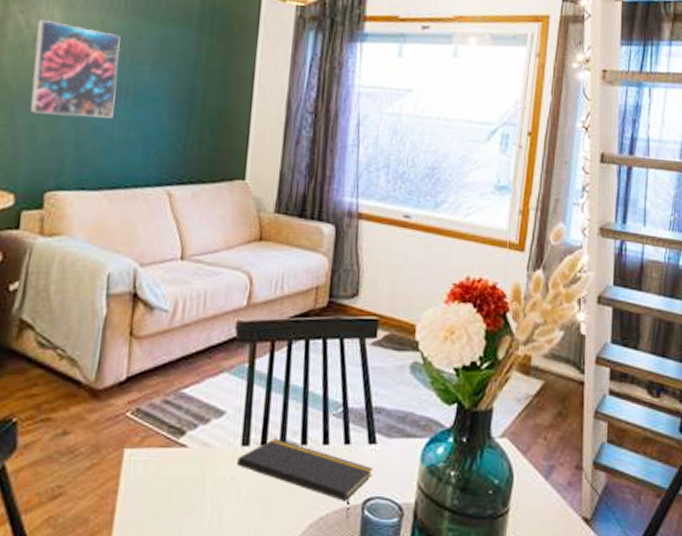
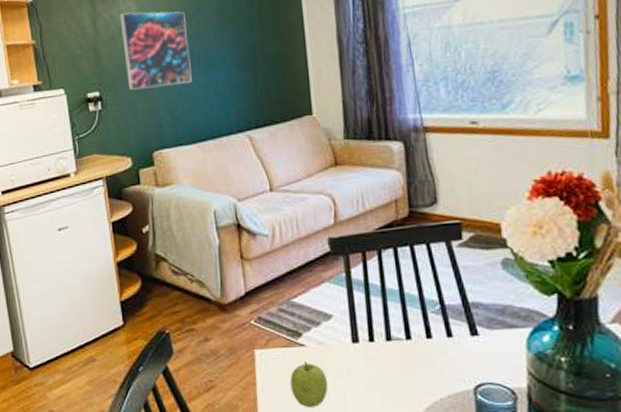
fruit: none [159,465,206,522] -> present [290,361,328,407]
notepad: present [237,438,372,520] -> none [351,335,479,403]

